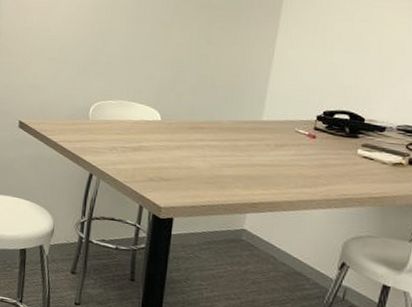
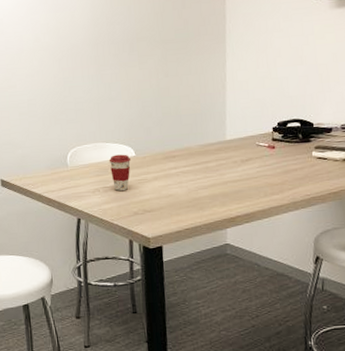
coffee cup: none [132,115,155,154] -> present [109,154,131,191]

